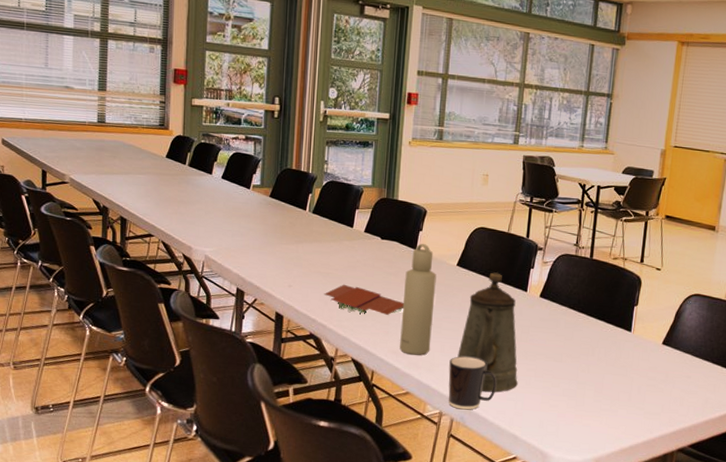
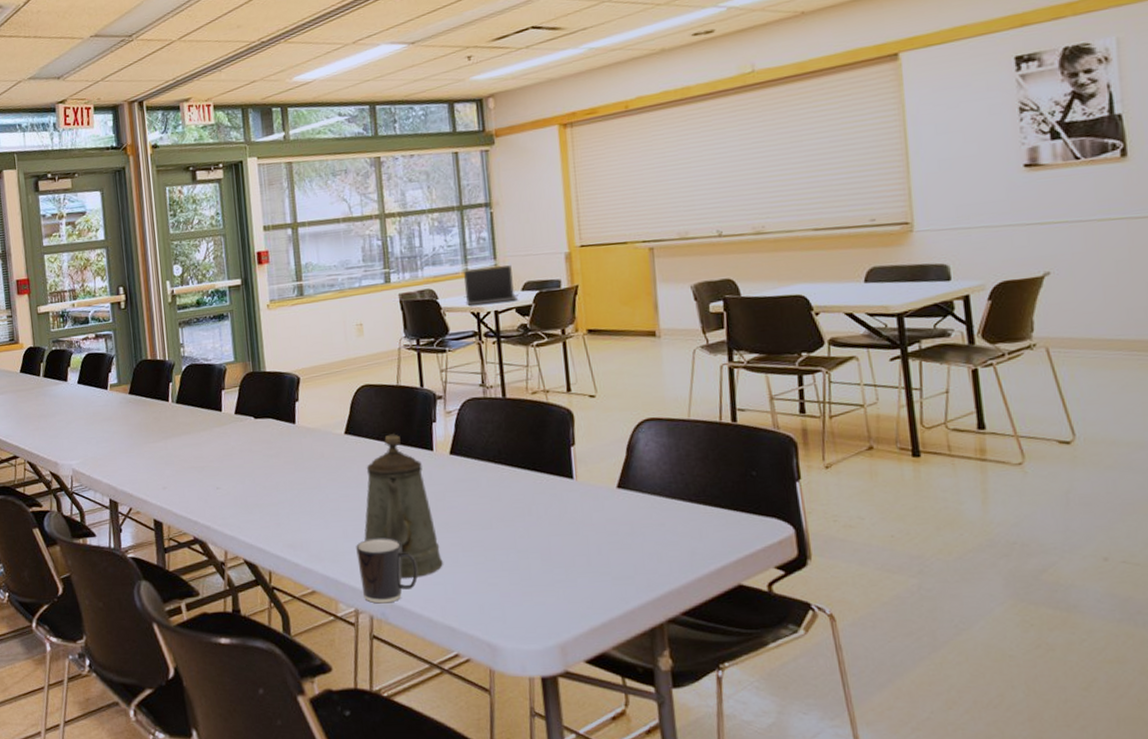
papers: present [324,284,405,315] -> none [202,476,293,508]
bottle: present [400,244,437,355] -> none [288,415,331,546]
laptop computer: none [576,147,618,181] -> present [464,265,518,305]

